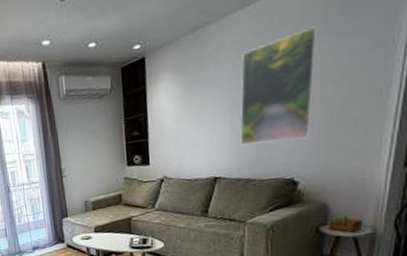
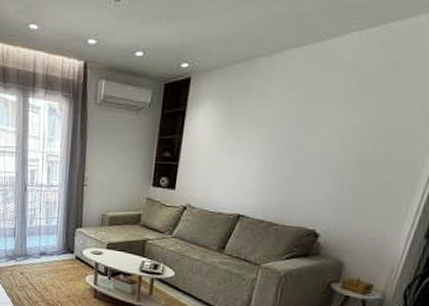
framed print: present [240,26,318,145] -> none [270,80,369,193]

